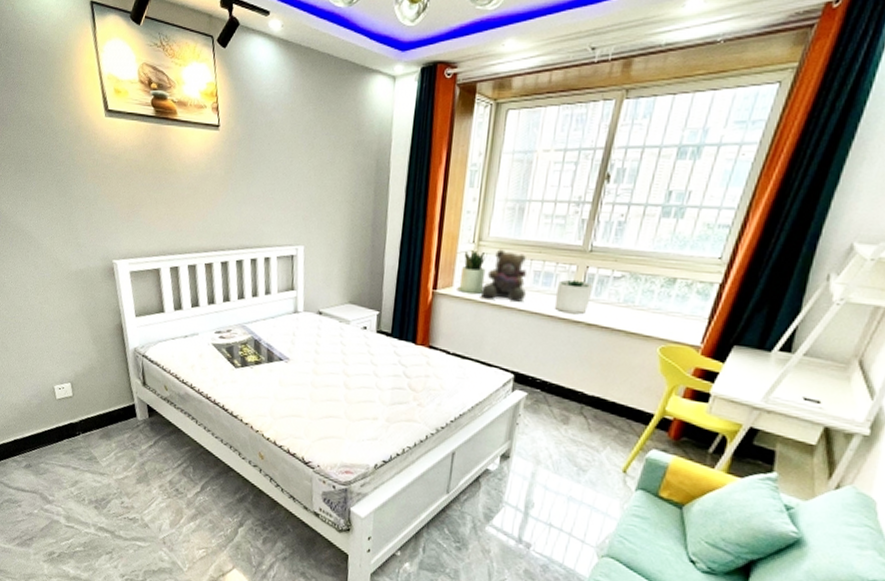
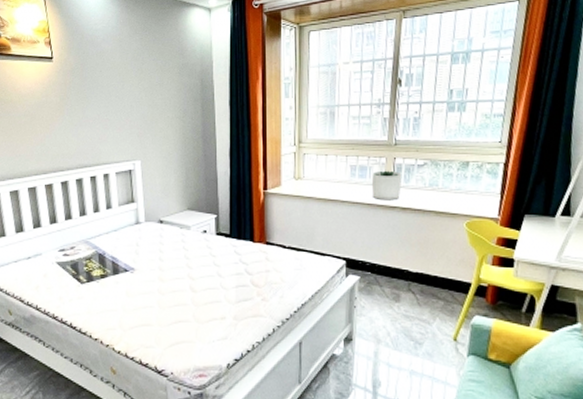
planter: present [457,250,486,295] -> none [285,152,309,191]
teddy bear: present [480,249,528,302] -> none [306,149,347,194]

